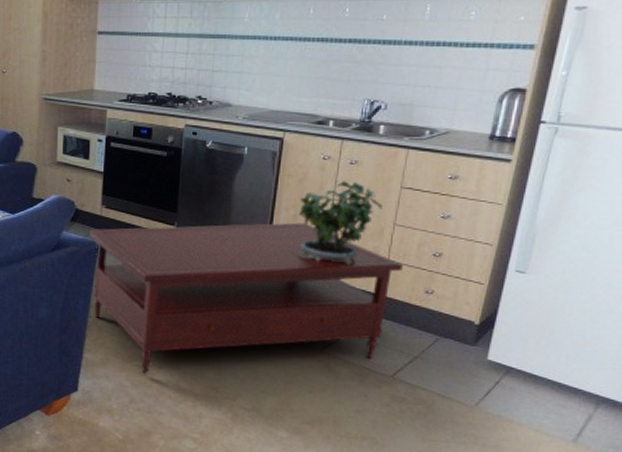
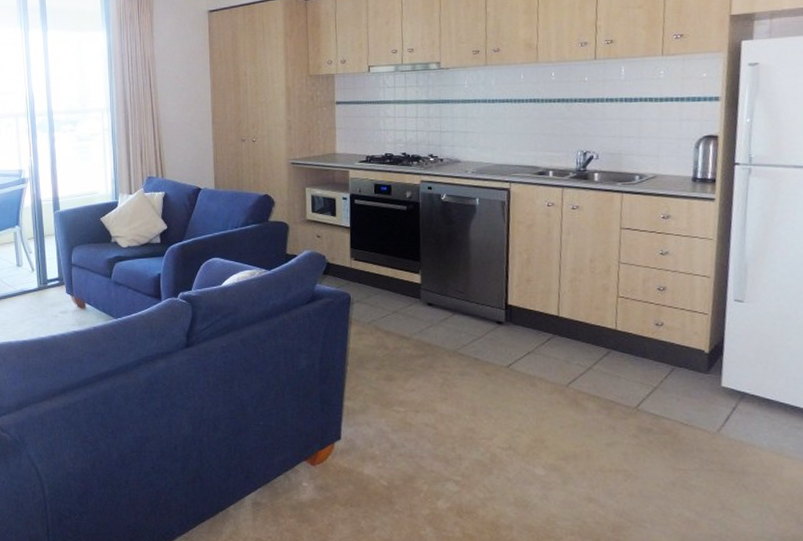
coffee table: present [90,222,403,374] -> none [341,265,632,418]
potted plant: present [293,179,383,265] -> none [530,224,606,302]

